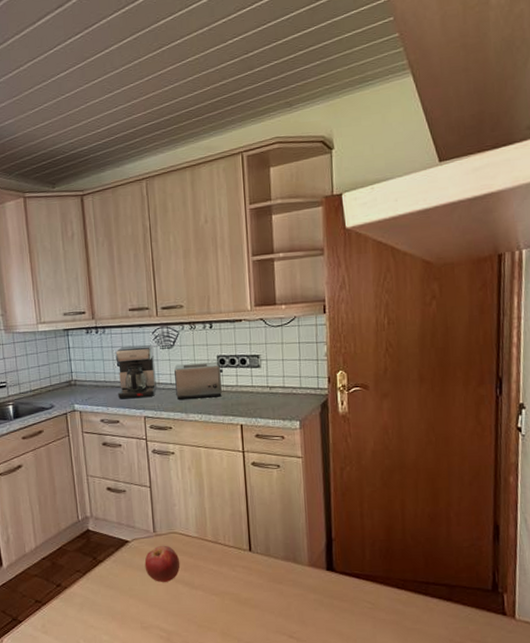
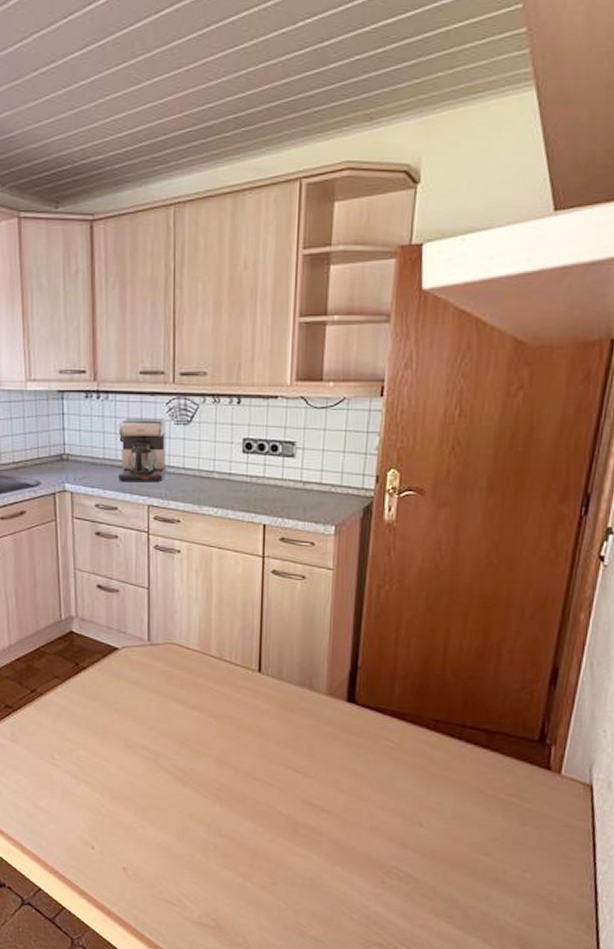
fruit: present [144,545,180,582] -> none [135,656,176,698]
toaster: present [174,361,223,401] -> none [189,445,248,489]

